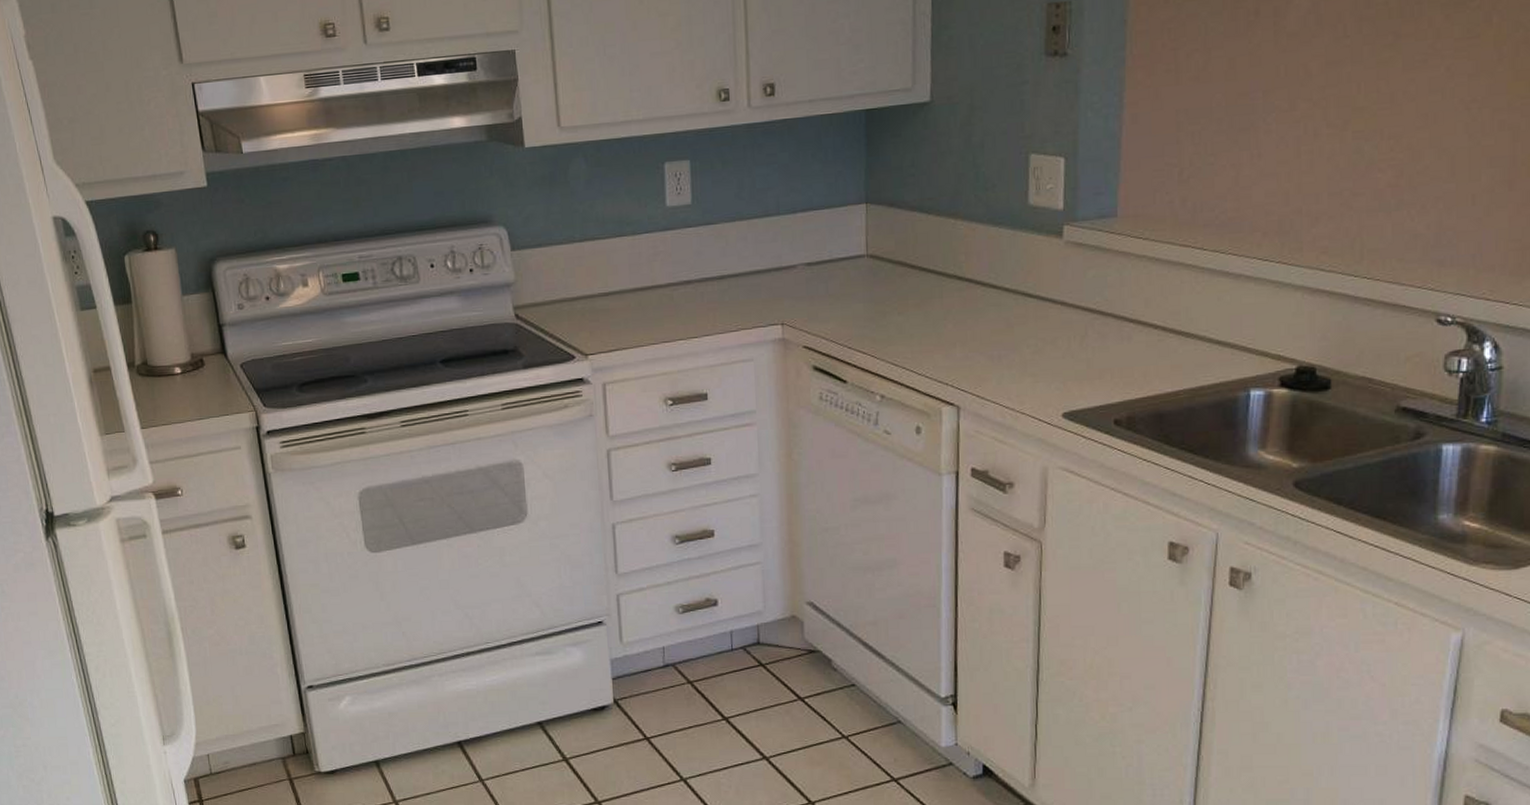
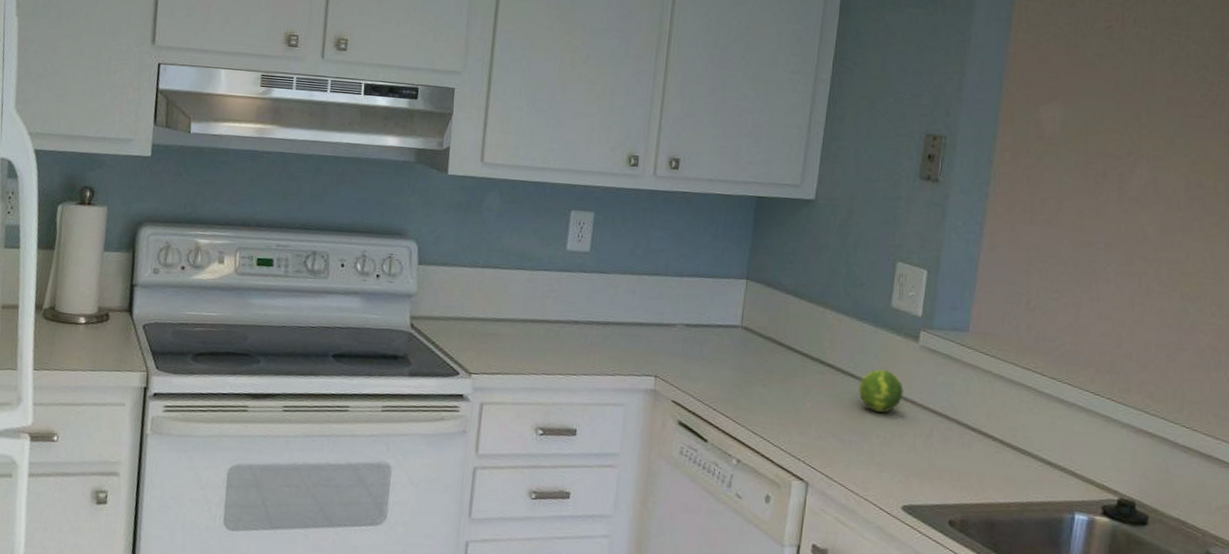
fruit: none [1001,273,1051,320] -> present [858,368,903,413]

